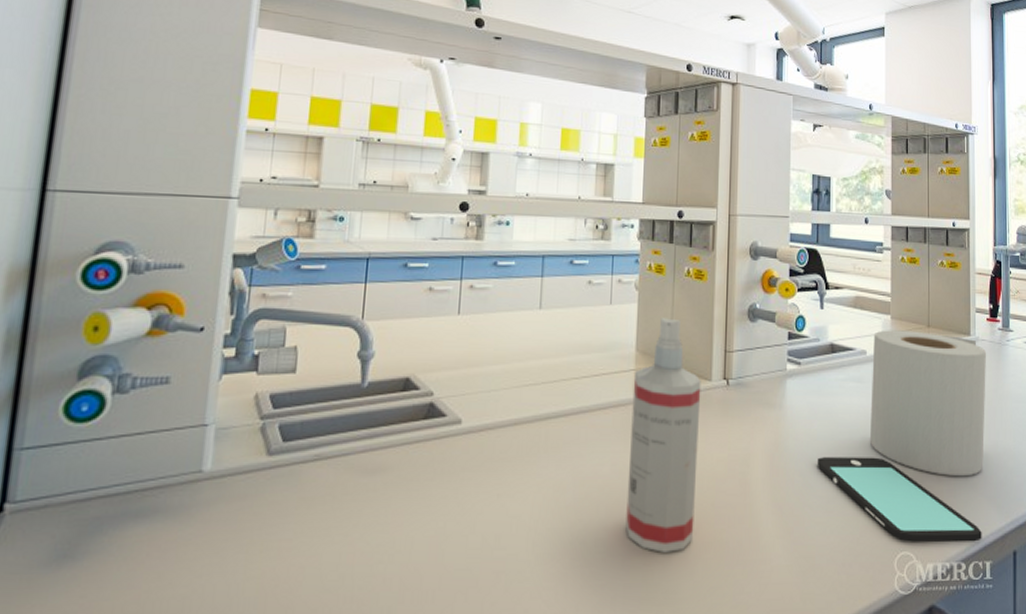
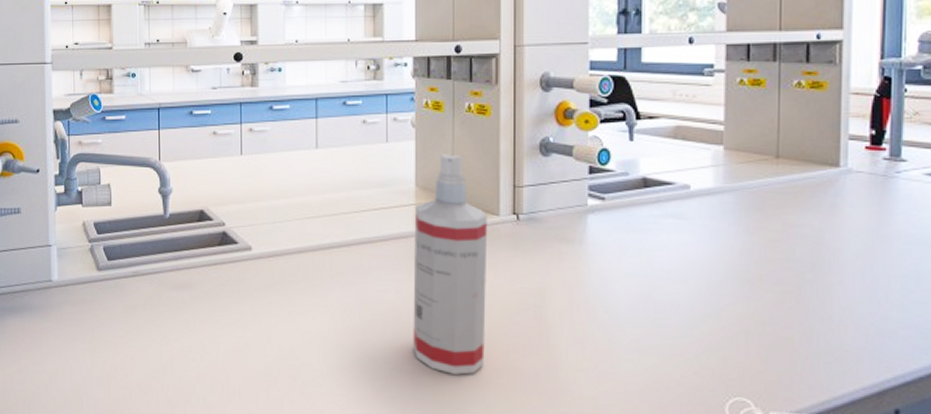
tablet: present [817,457,982,543] -> none [626,295,849,395]
paper towel roll: present [869,330,987,477] -> none [693,162,864,325]

